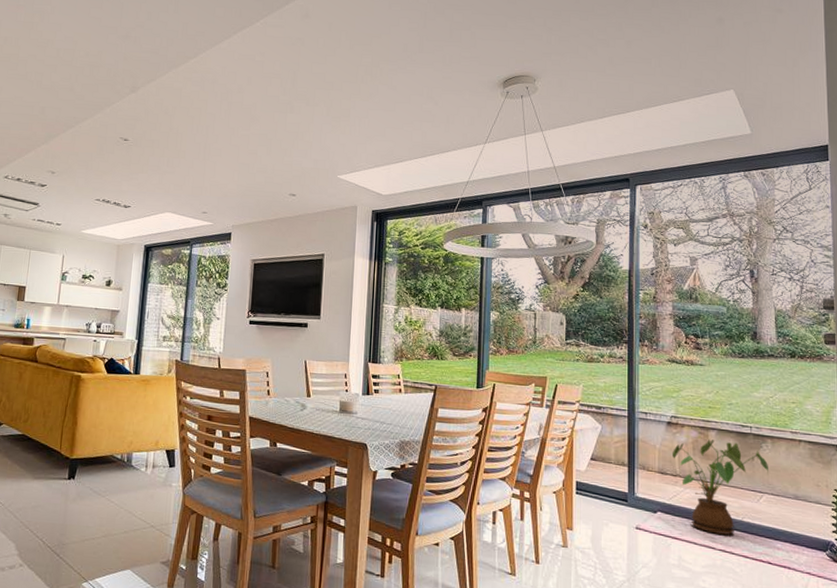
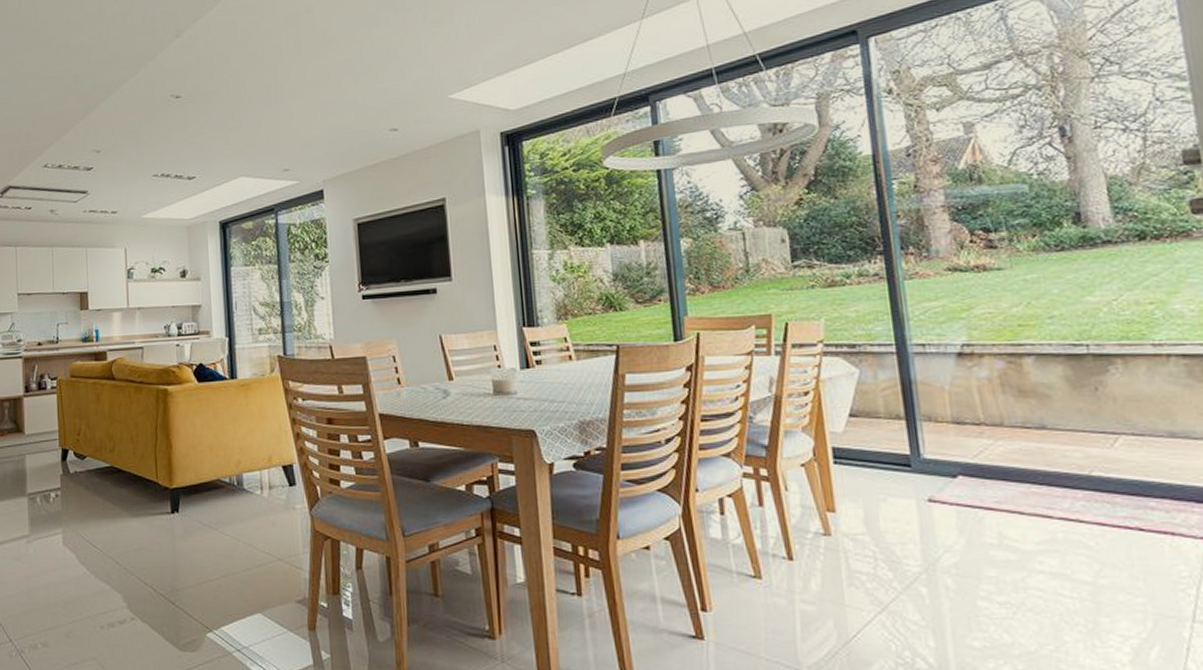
house plant: present [671,439,768,535] -> none [969,369,1123,497]

